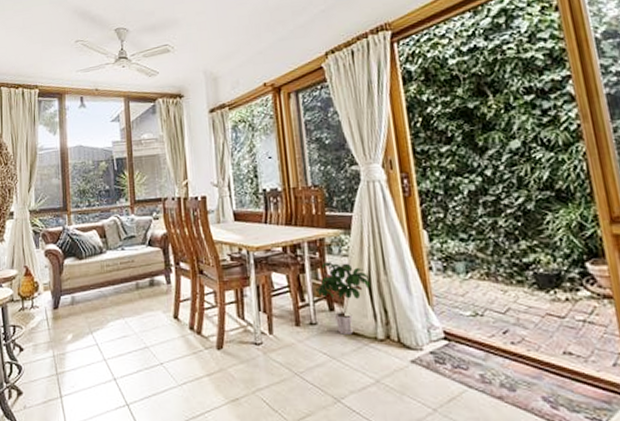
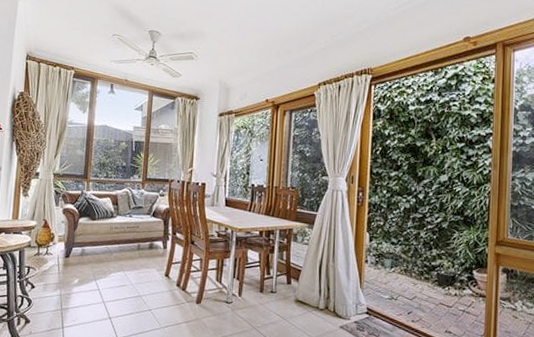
potted plant: present [316,262,370,335] -> none [280,247,321,303]

